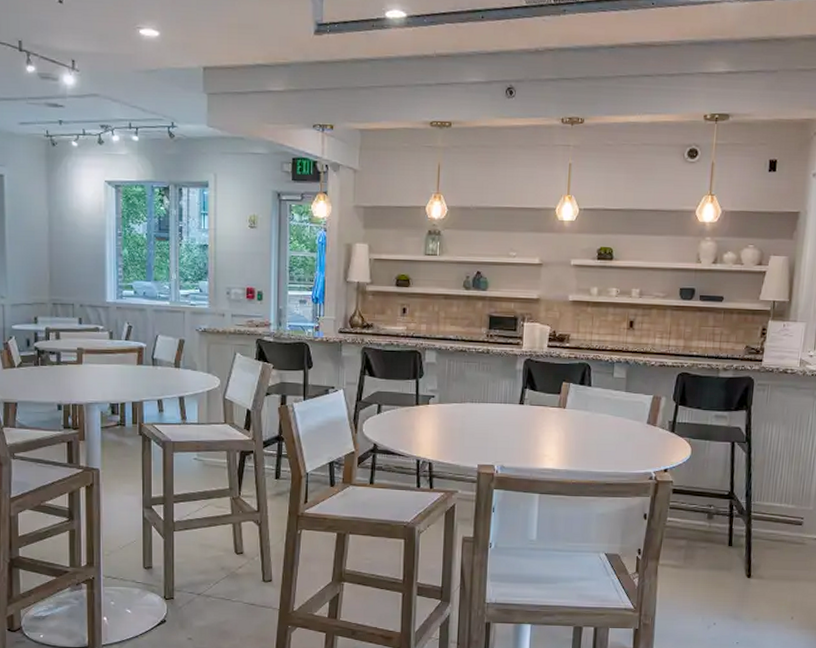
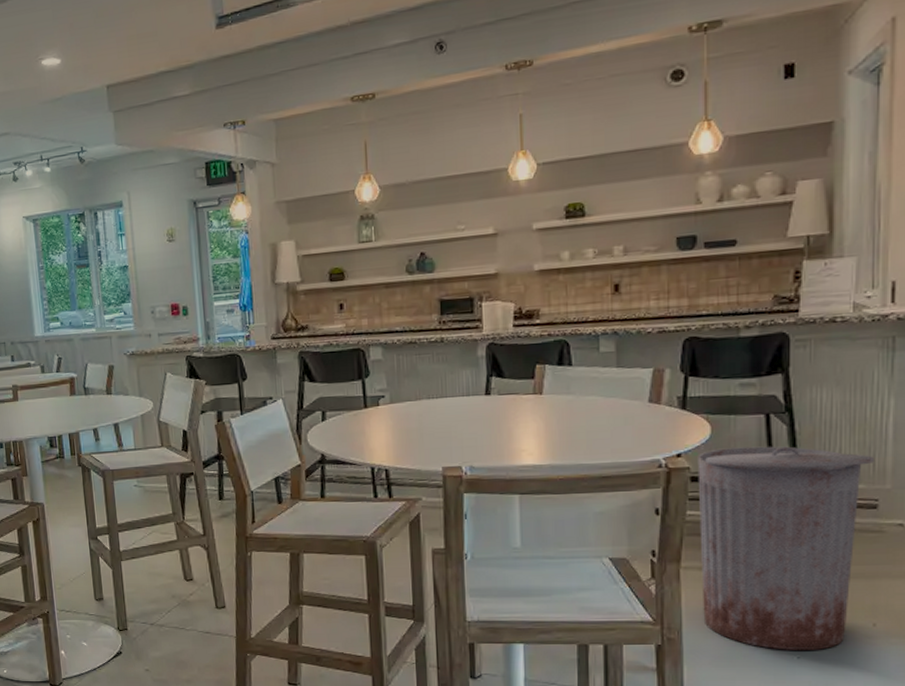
trash can: none [671,467,804,637] -> present [697,446,874,650]

